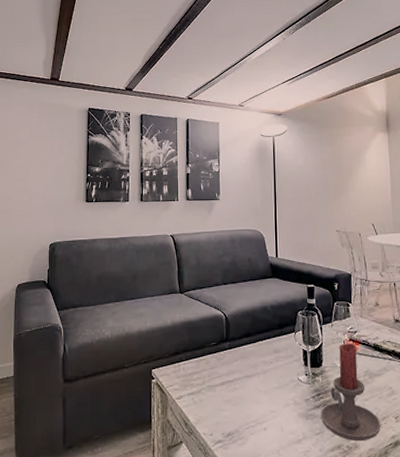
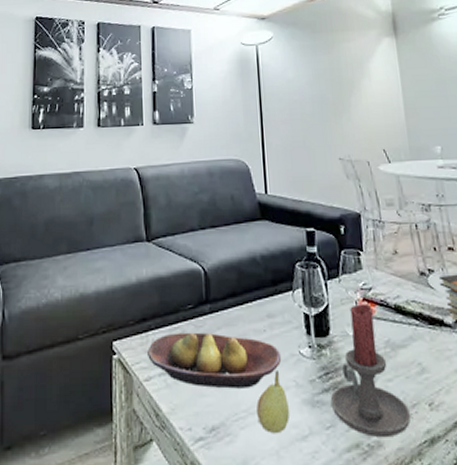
fruit bowl: none [179,363,284,405] -> present [148,332,282,389]
fruit: none [263,392,288,438] -> present [256,371,289,434]

